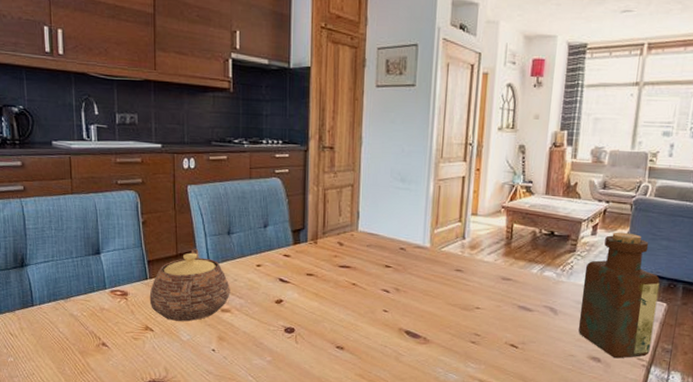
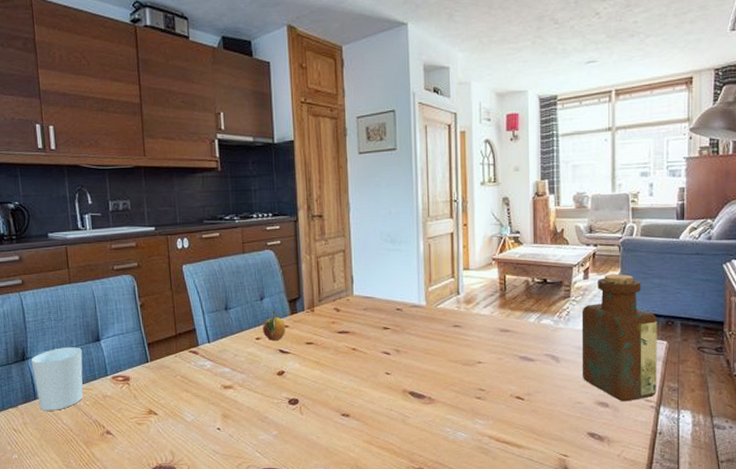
cup: none [30,257,82,319] -> present [31,347,84,411]
teapot: present [149,248,230,322] -> none [151,326,232,402]
fruit: none [264,238,288,269] -> present [263,309,286,340]

